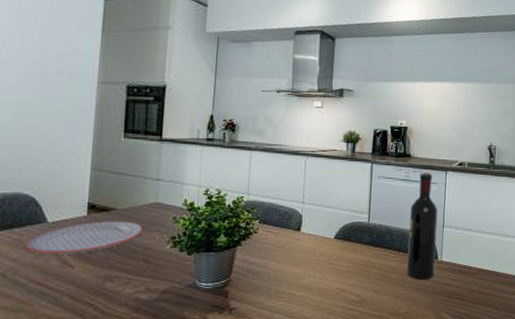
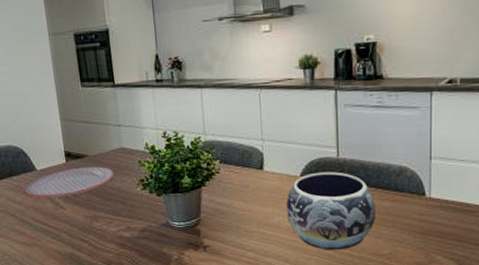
decorative bowl: none [317,235,397,311] -> present [285,172,375,250]
wine bottle: present [407,171,438,280] -> none [387,94,423,219]

